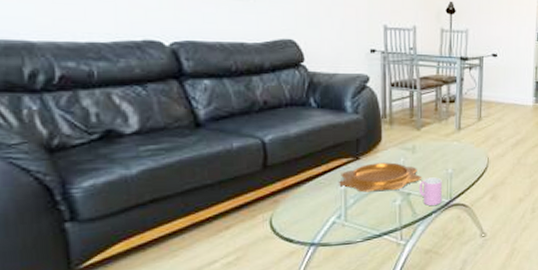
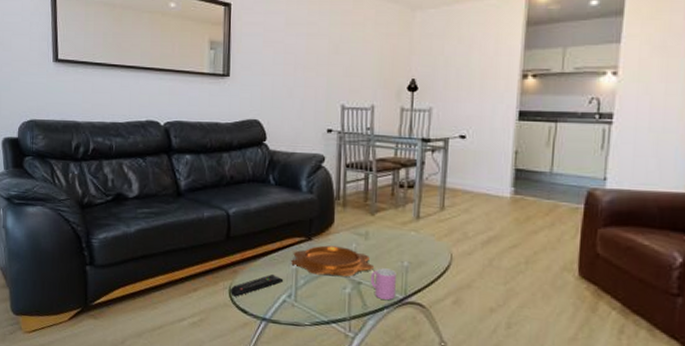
remote control: none [270,197,332,227] -> present [229,273,284,297]

